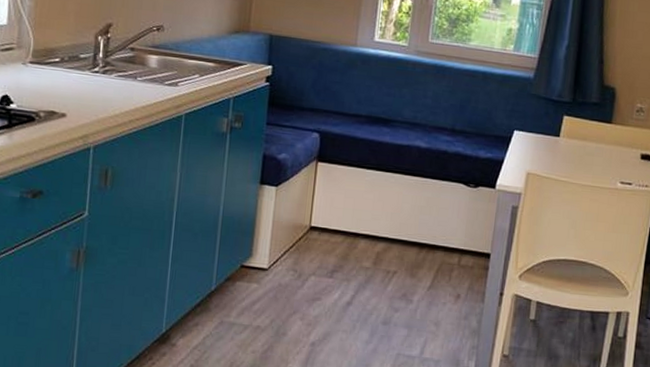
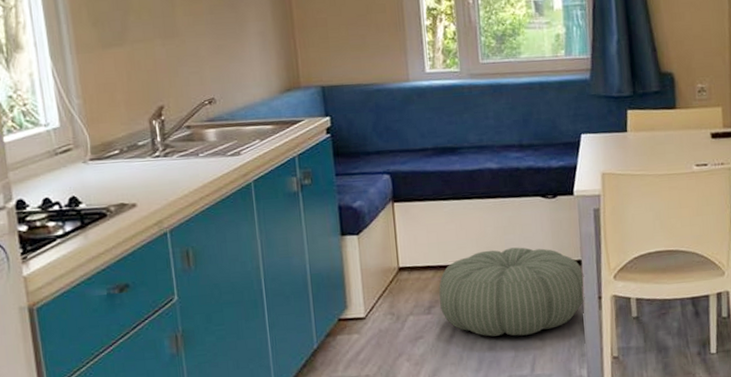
pouf: none [343,226,491,317] -> present [439,247,585,337]

